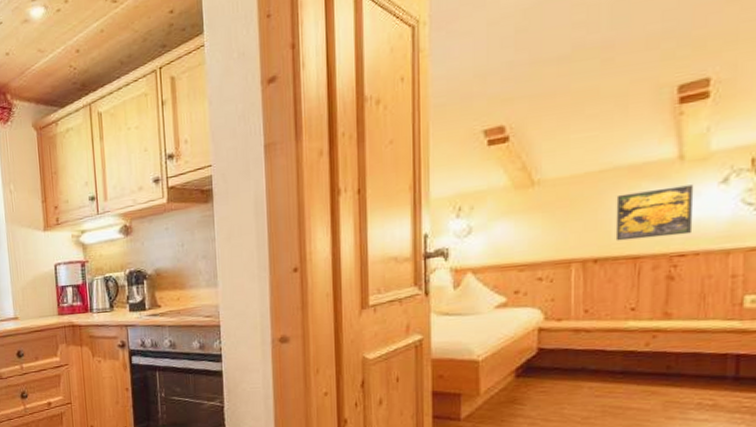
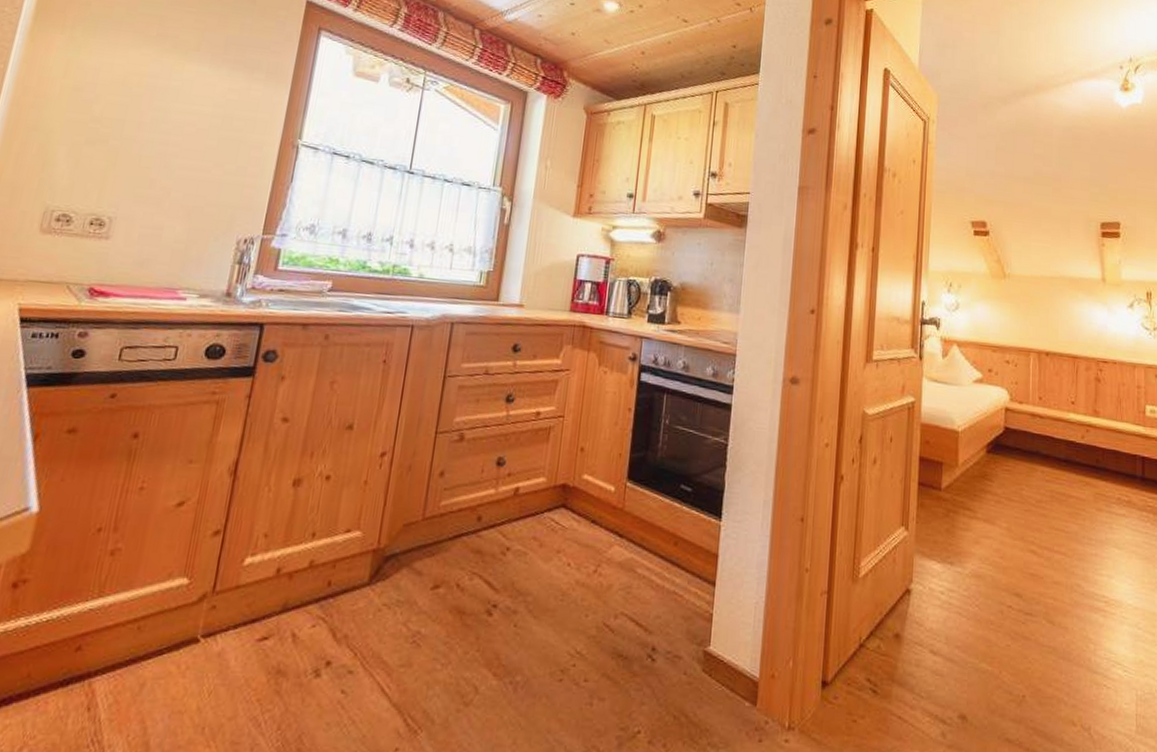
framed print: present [615,185,694,241] -> none [1061,300,1112,345]

